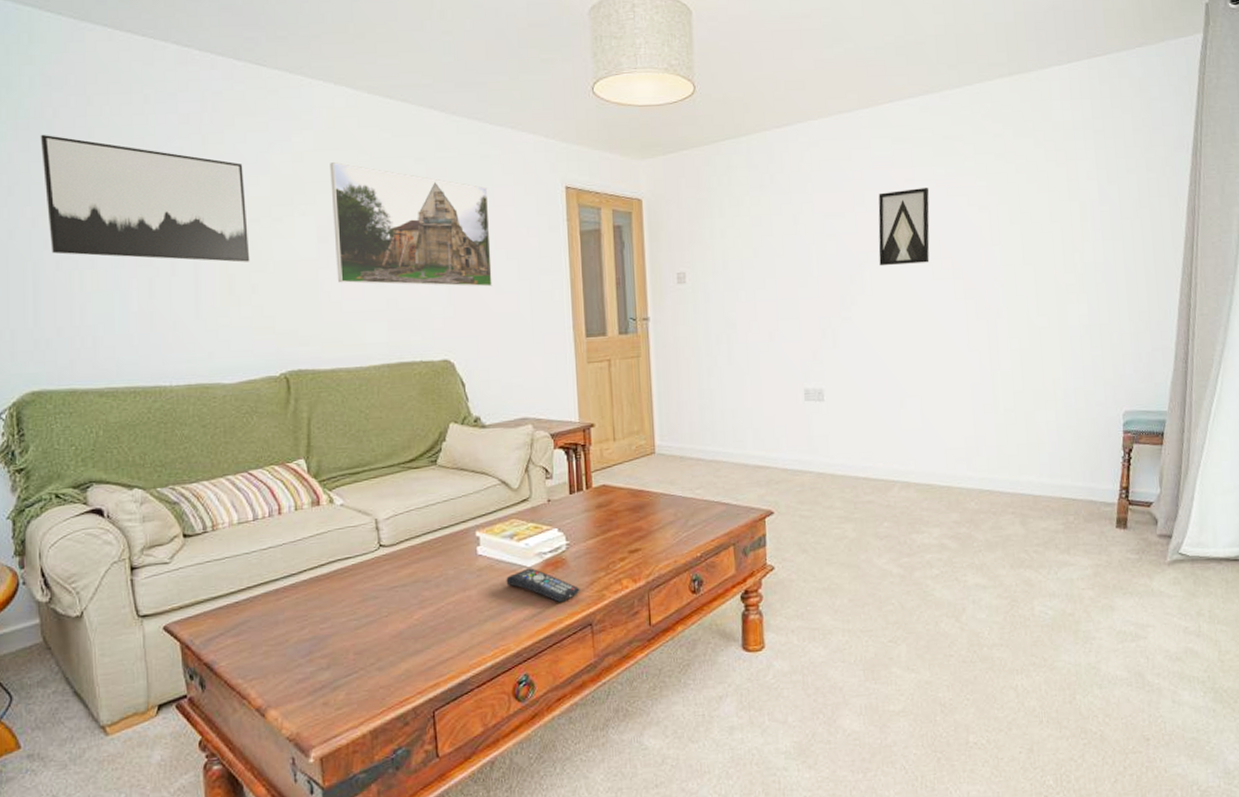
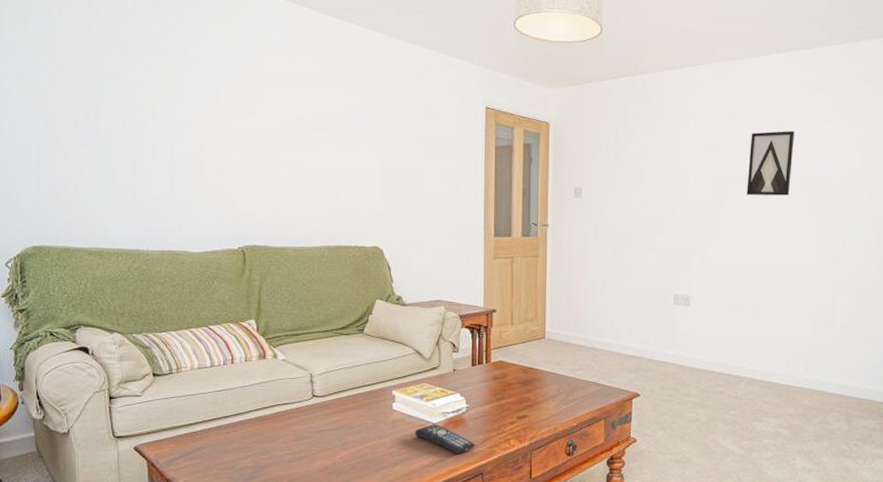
wall art: present [40,134,250,263] -> none [46,28,218,151]
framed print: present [330,162,492,287] -> none [288,71,420,187]

